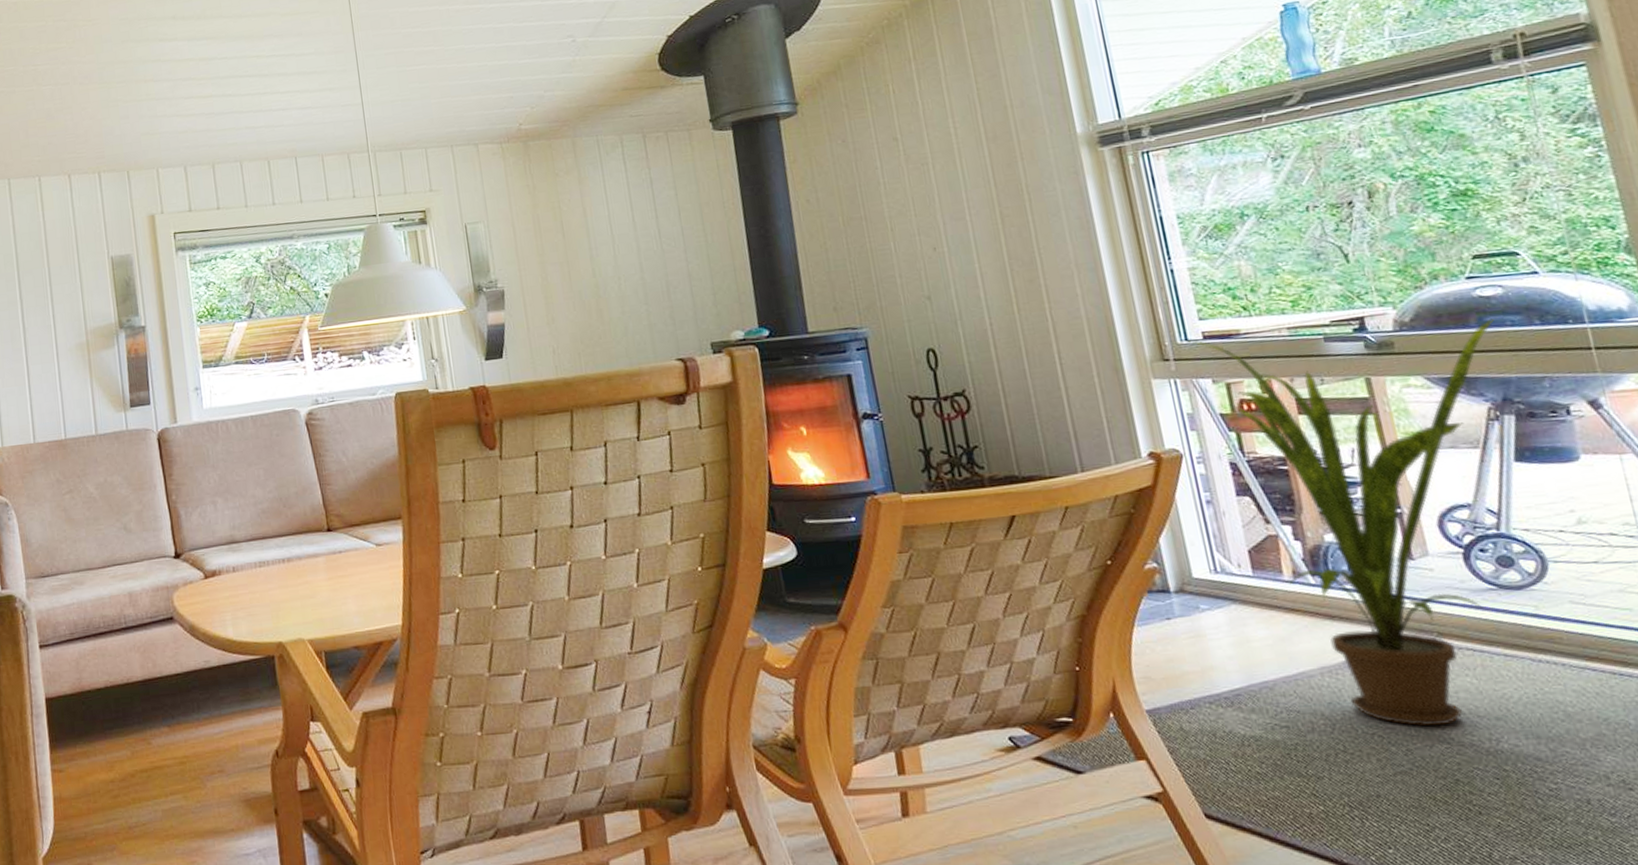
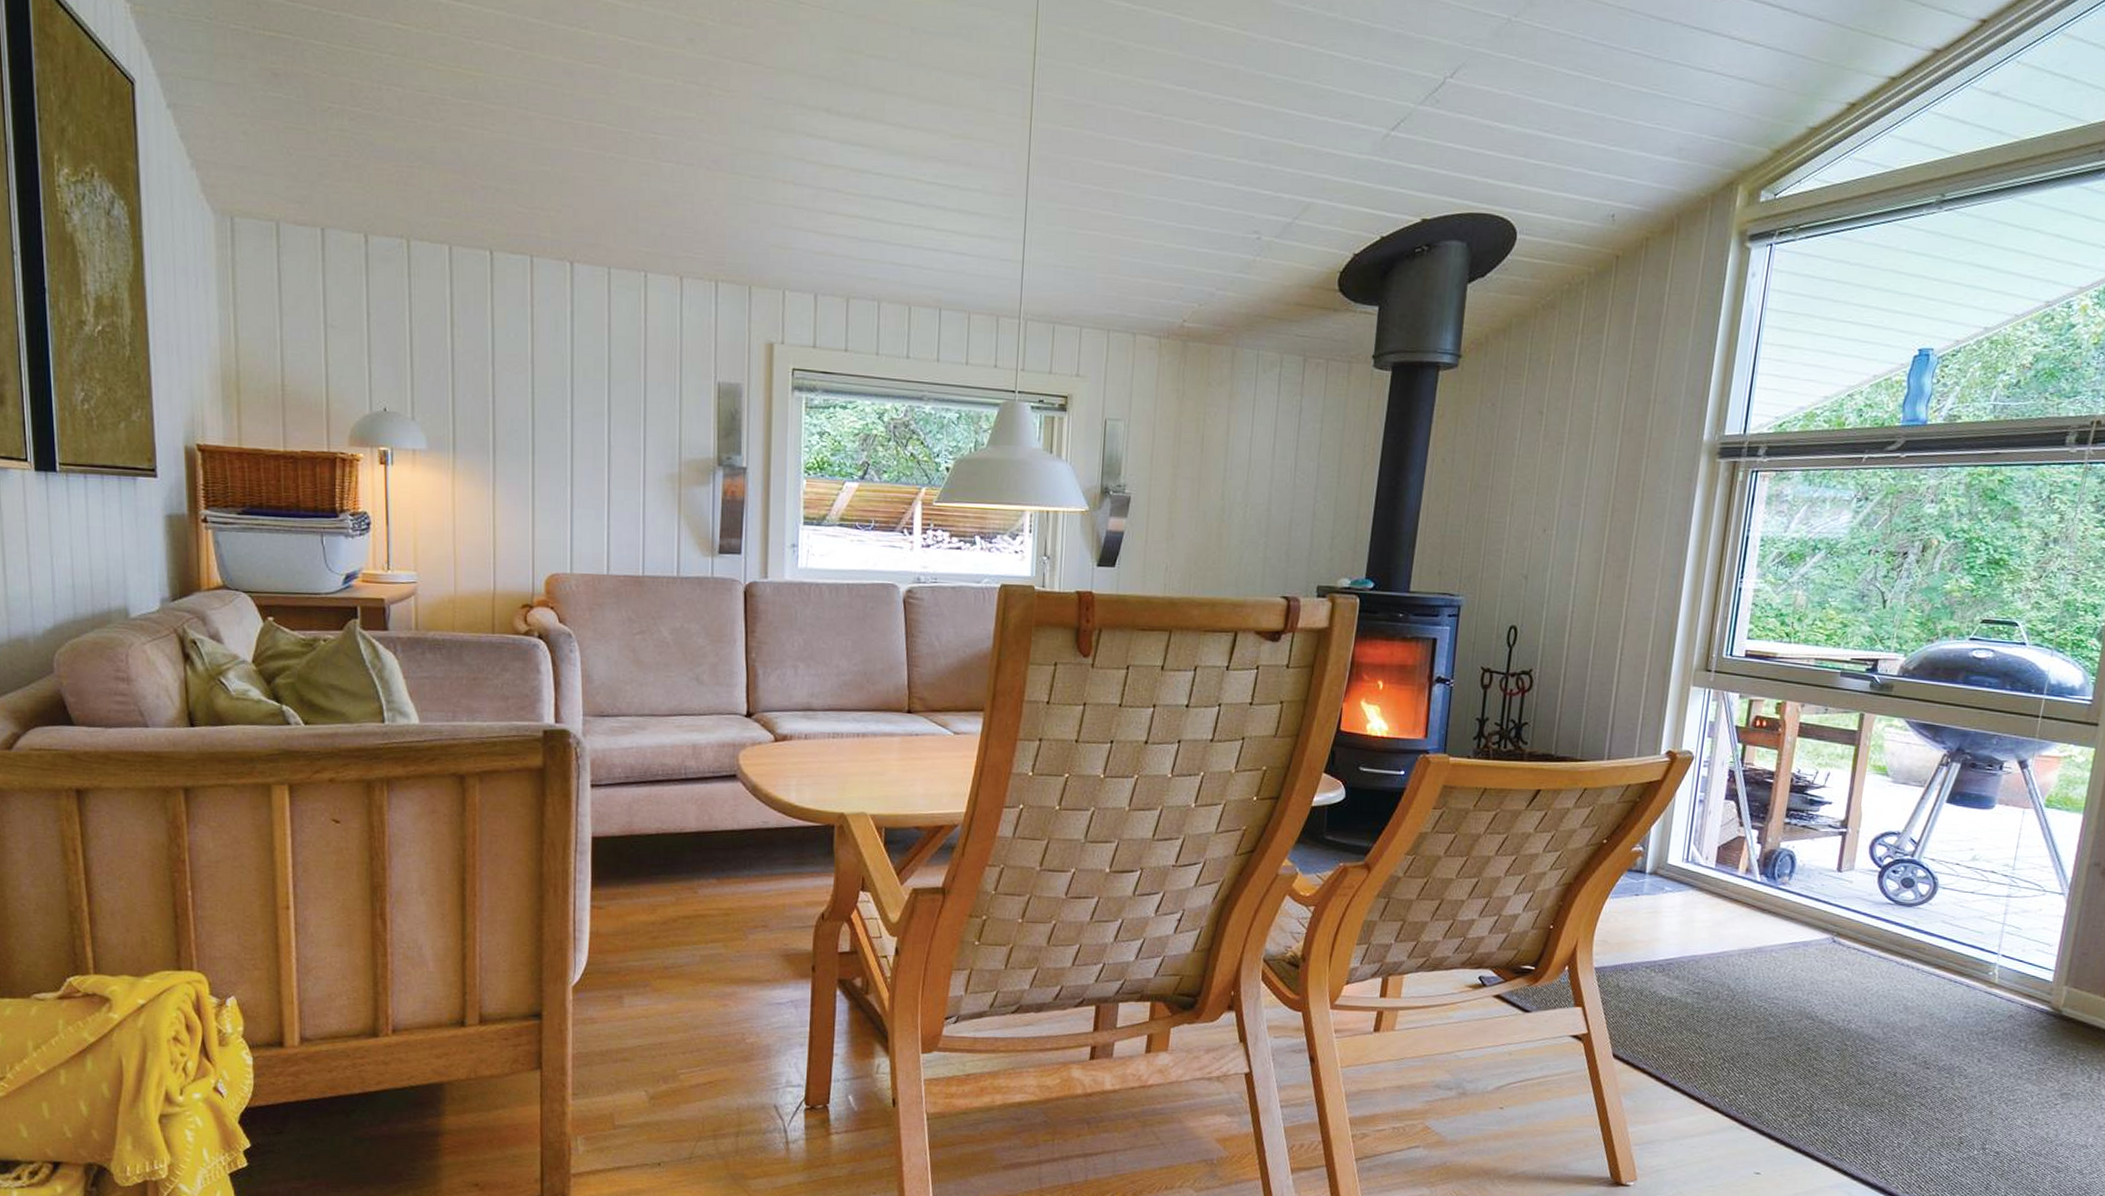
house plant: present [1184,316,1498,726] -> none [1729,654,1981,1006]

